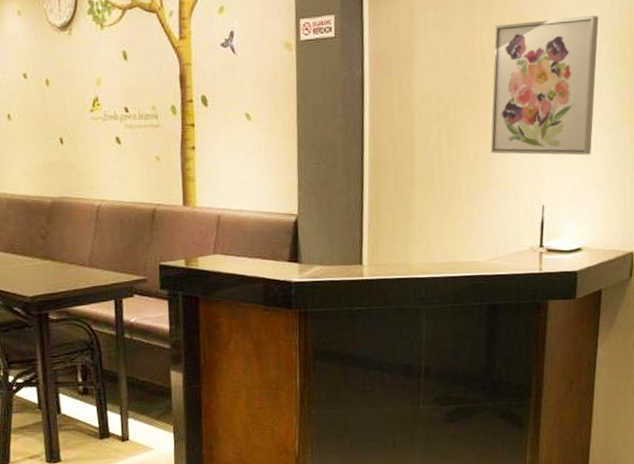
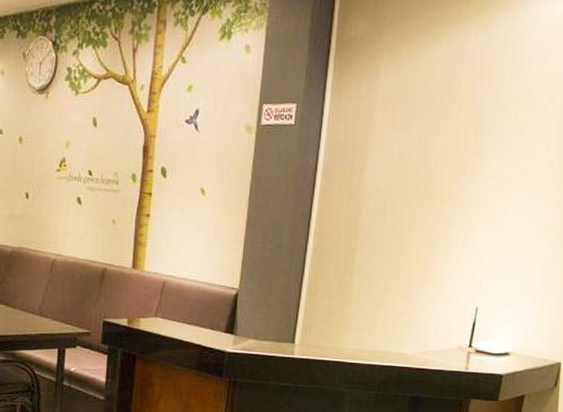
wall art: present [490,16,599,155] -> none [431,128,555,264]

